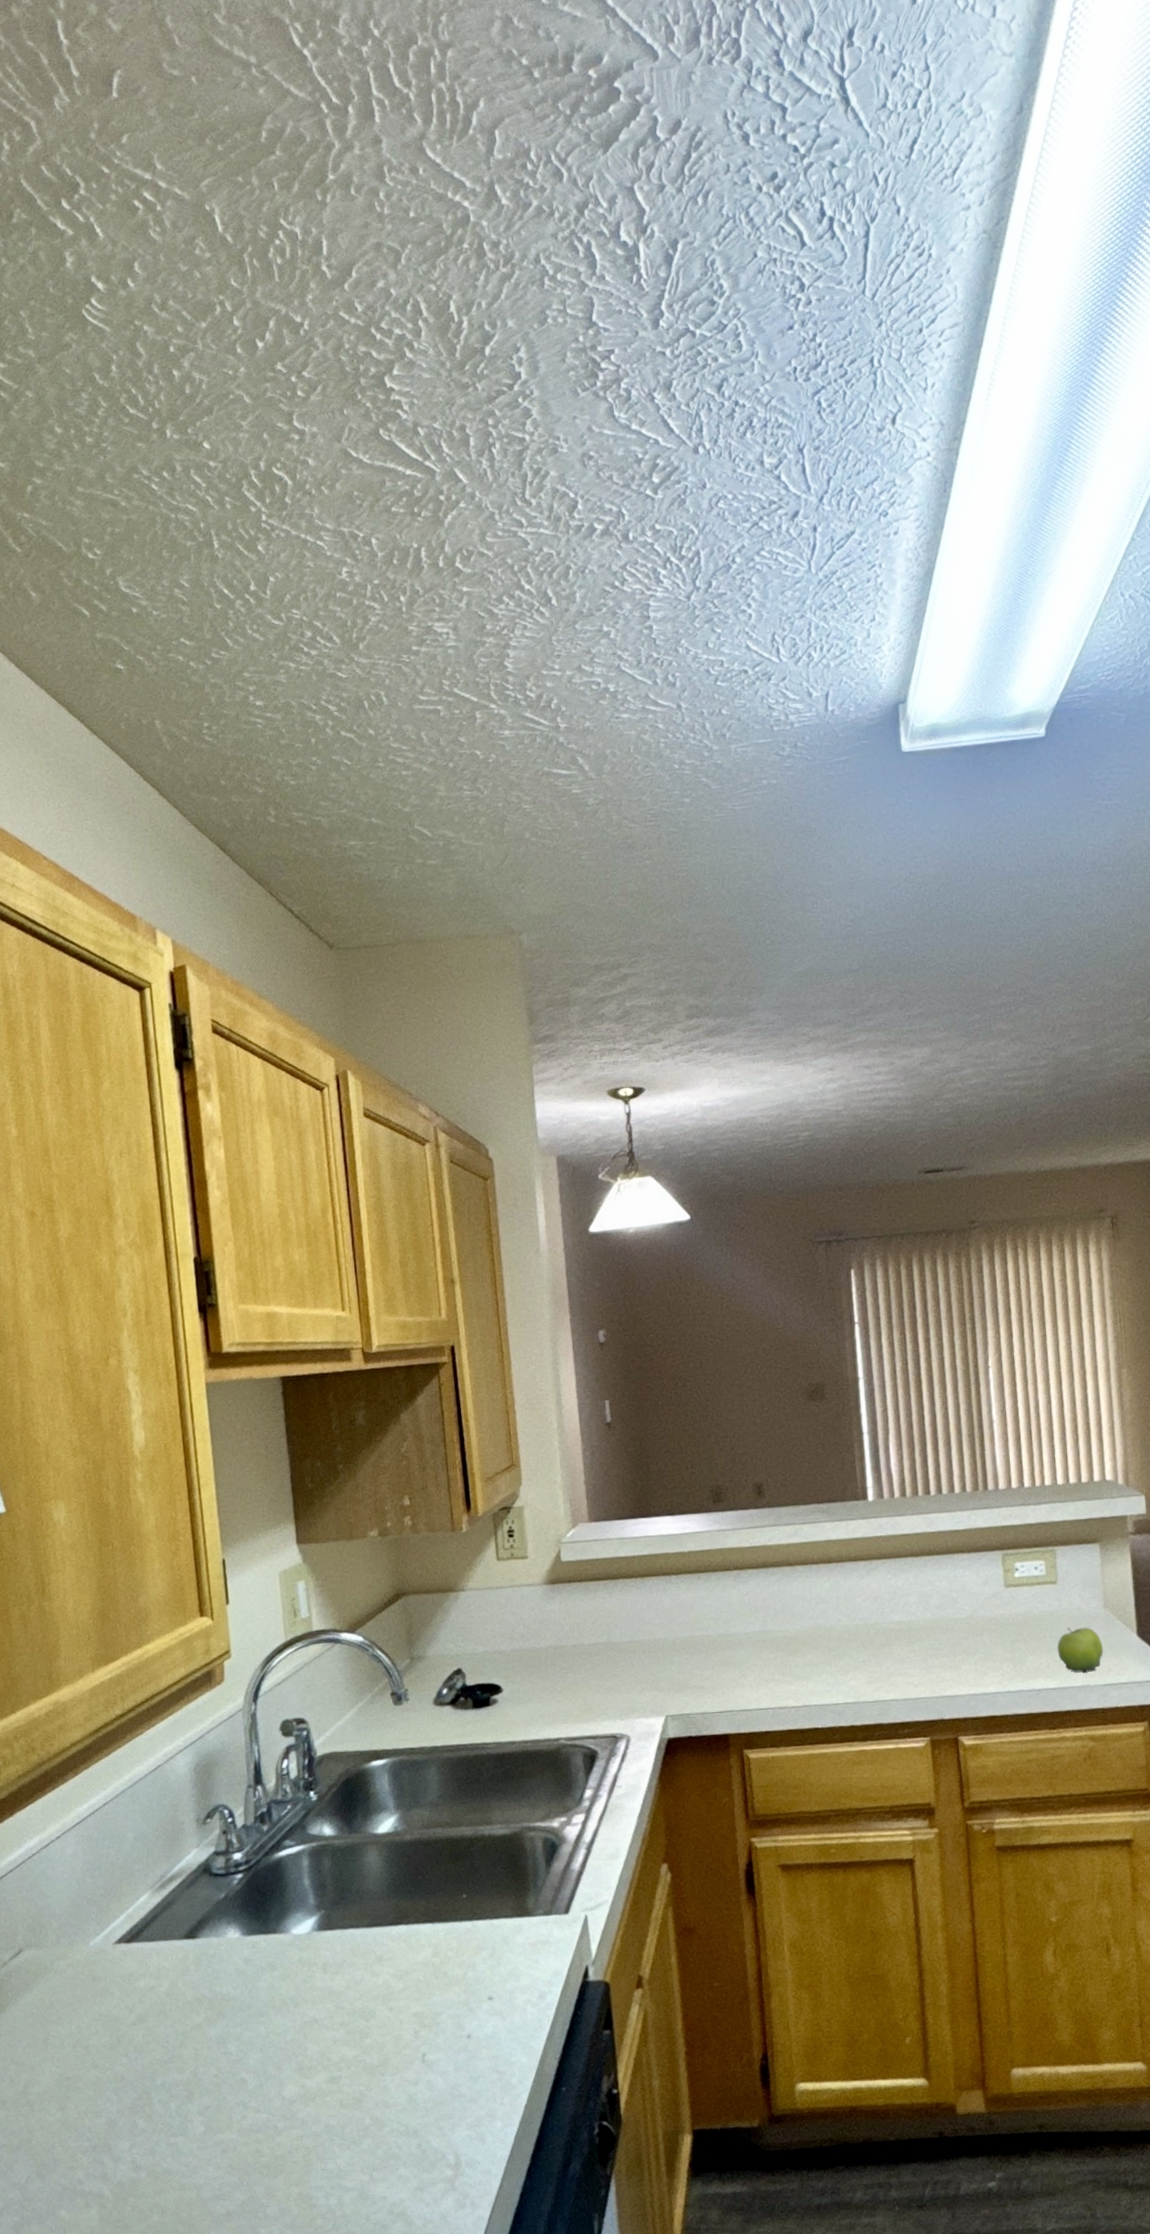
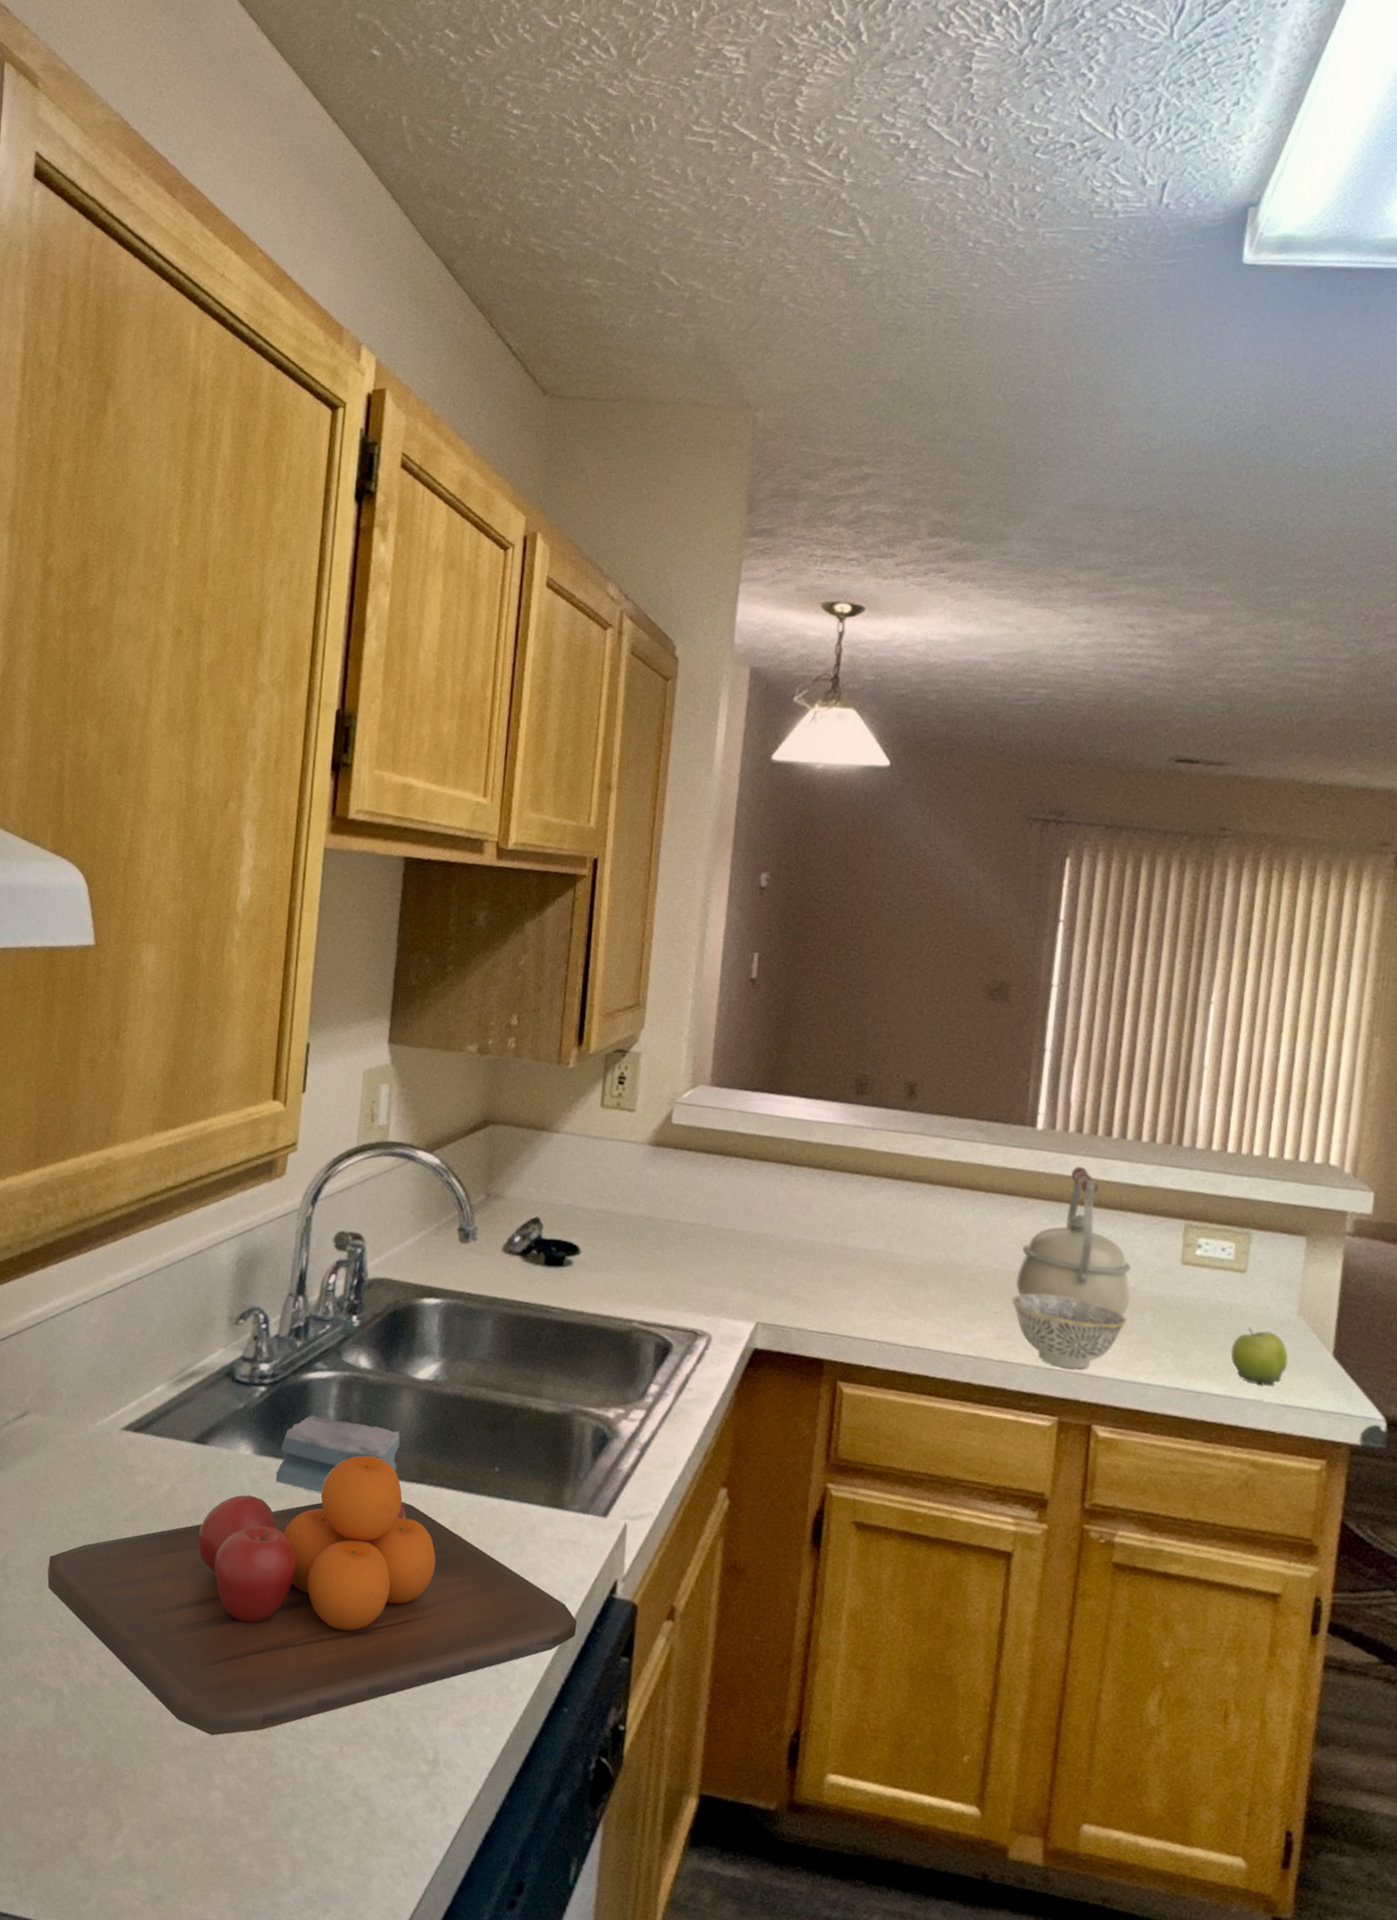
chopping board: none [67,1911,561,2196] -> present [47,1455,578,1736]
sponge: none [265,1883,375,1956] -> present [275,1414,401,1493]
kettle: none [874,1524,970,1643] -> present [1016,1165,1131,1316]
bowl: none [875,1634,970,1695] -> present [1012,1293,1127,1369]

